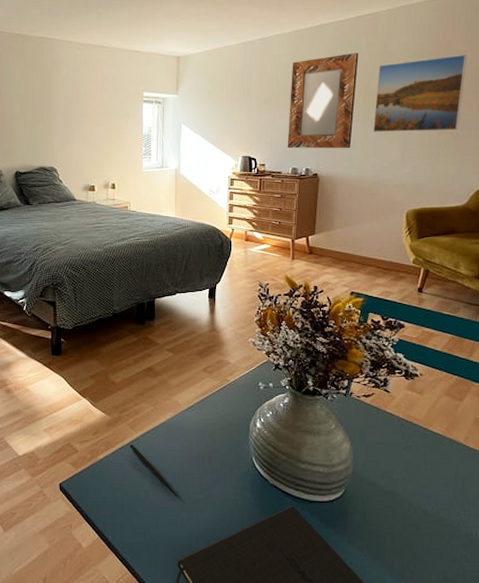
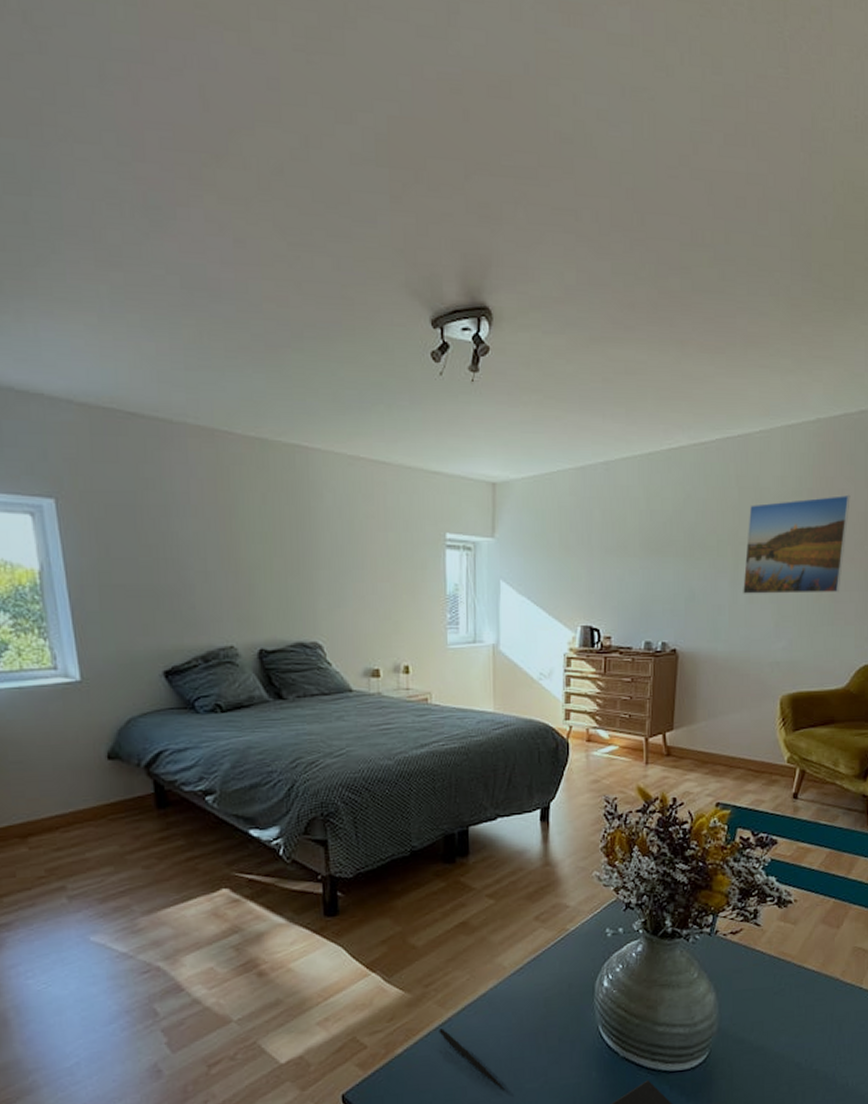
home mirror: present [287,52,359,149] -> none [638,486,726,616]

